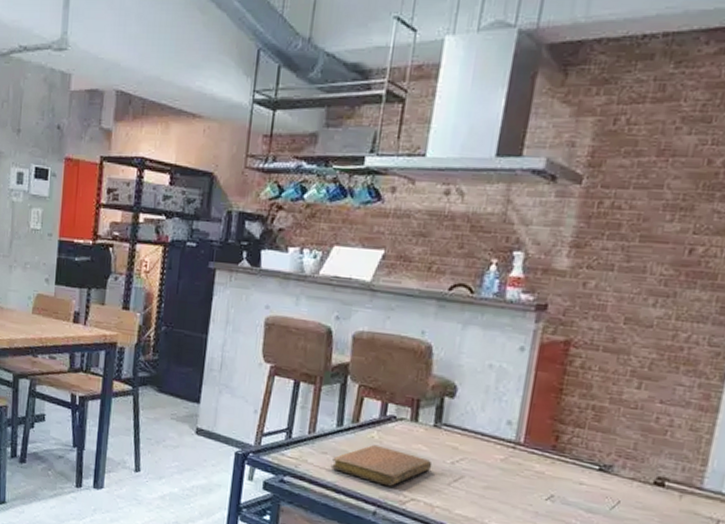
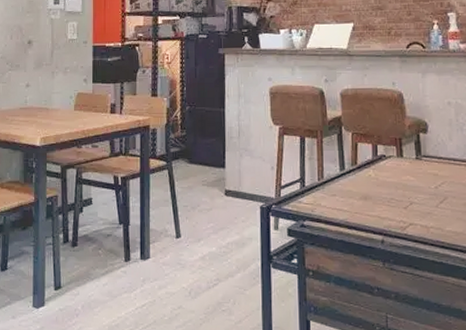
notebook: present [330,444,433,487] -> none [340,181,421,216]

